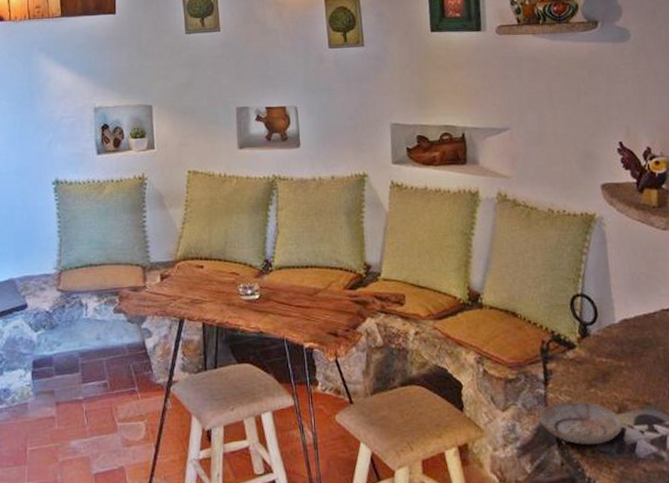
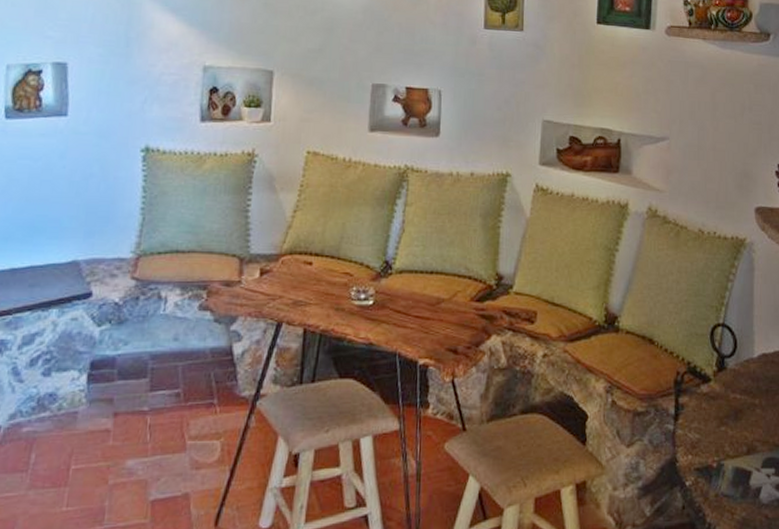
ceramic bowl: present [539,401,623,445] -> none [665,439,749,488]

